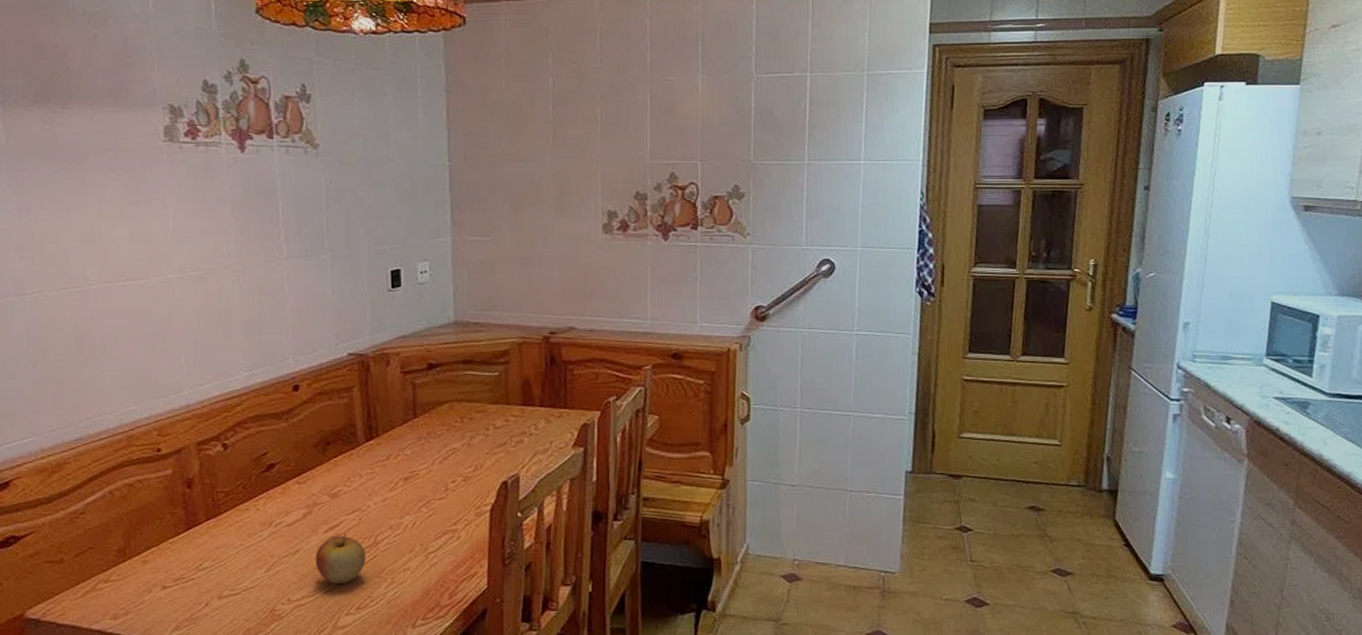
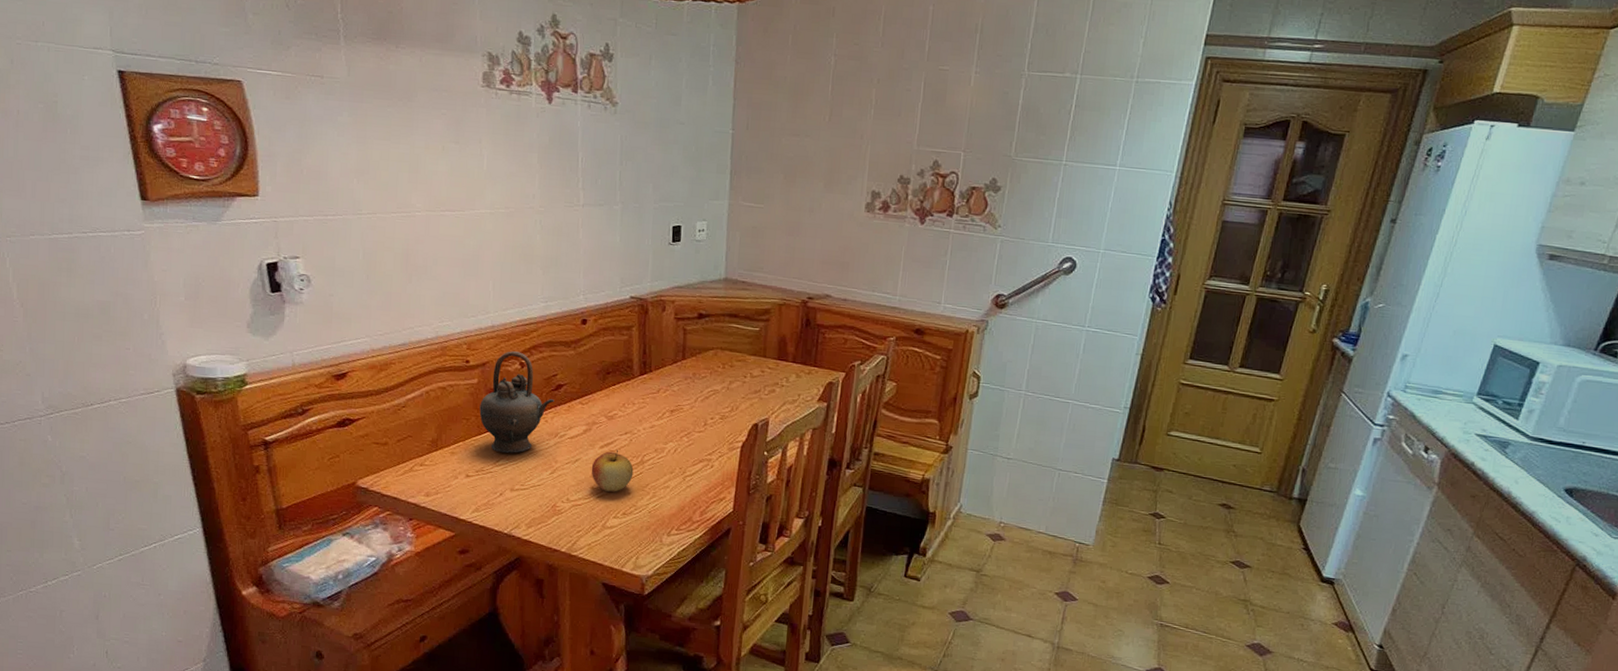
teapot: none [176,431,266,554] -> present [479,351,554,454]

